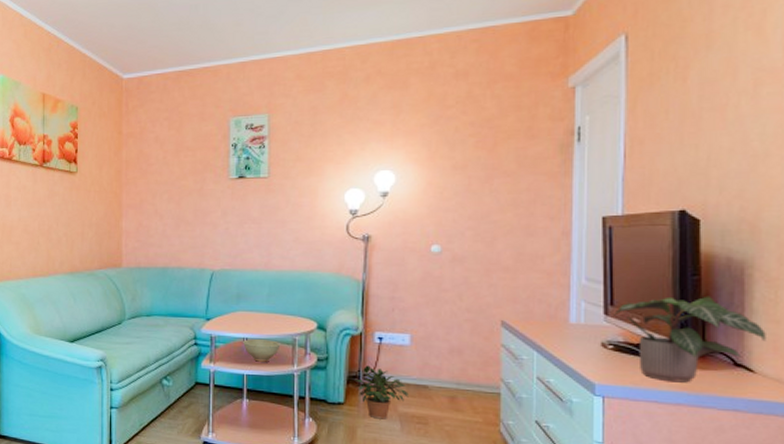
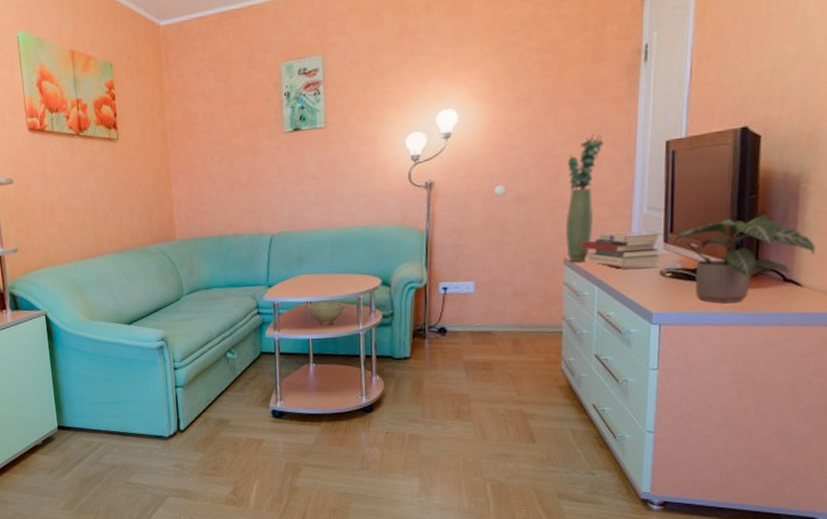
potted plant: present [354,365,409,420] -> none [420,317,473,370]
vase: none [503,205,539,327] -> present [566,134,603,263]
books: none [518,300,601,339] -> present [580,231,661,269]

